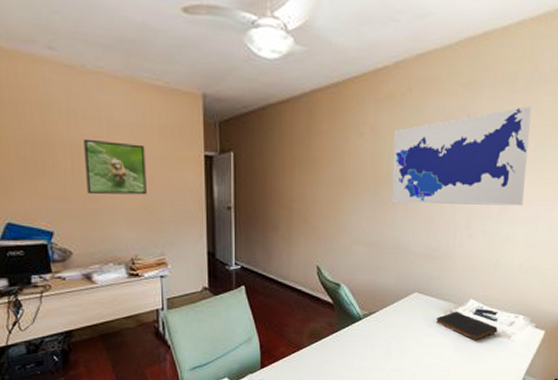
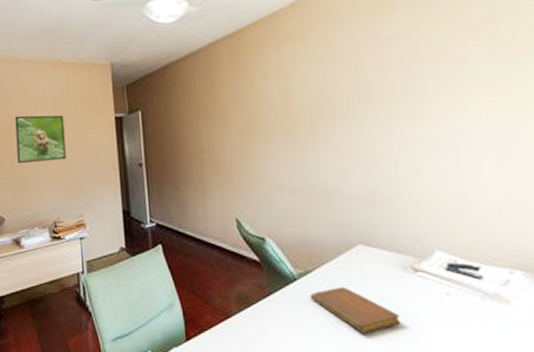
notebook: none [370,325,435,360] -> present [310,286,401,333]
map: present [391,106,532,206] -> none [302,18,481,143]
book: present [436,312,498,340] -> none [394,267,487,306]

